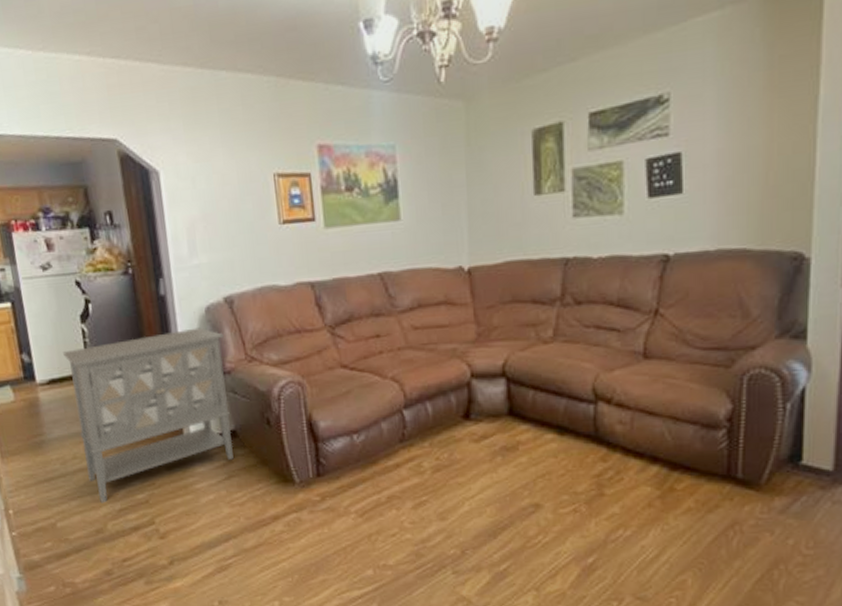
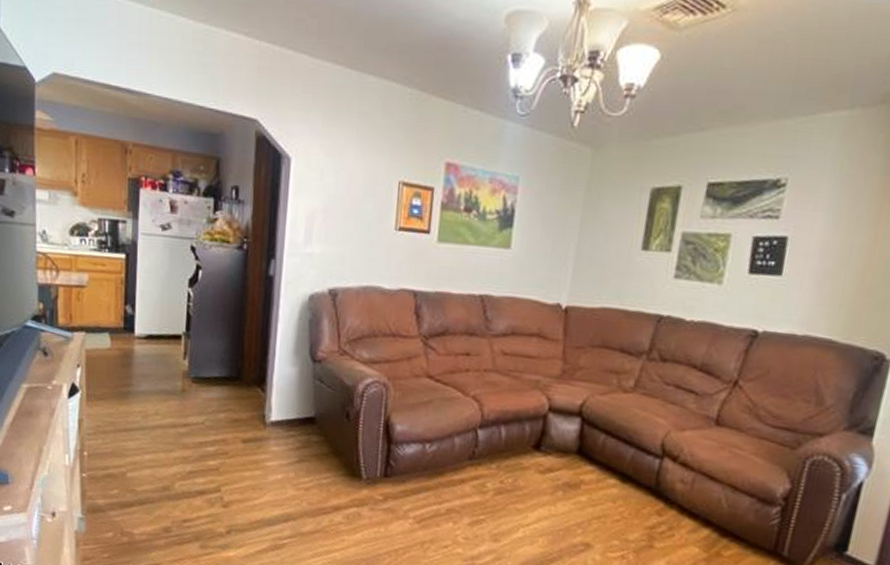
cabinet: present [63,327,234,504] -> none [165,310,322,463]

